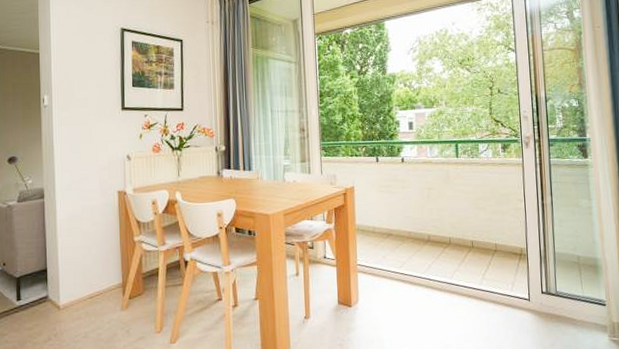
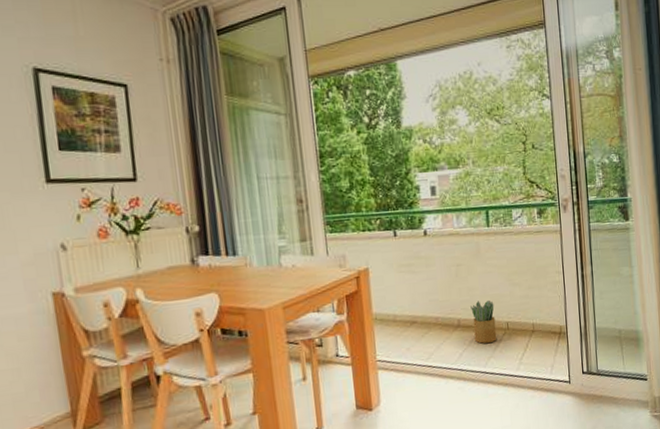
potted plant: none [440,220,463,258] -> present [470,300,497,344]

